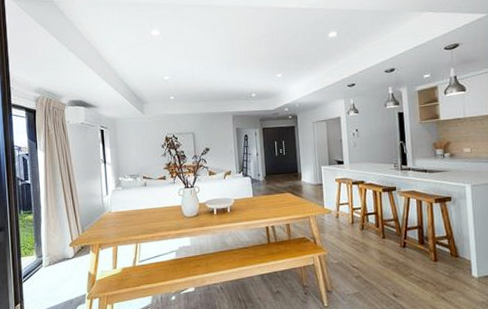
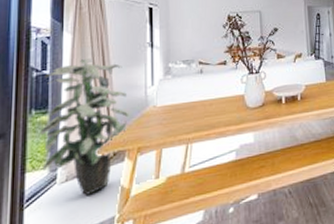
indoor plant: none [27,171,91,277] -> present [40,57,129,195]

